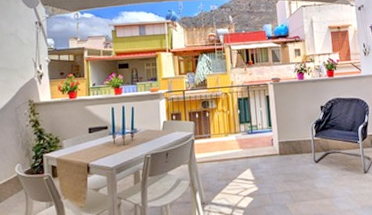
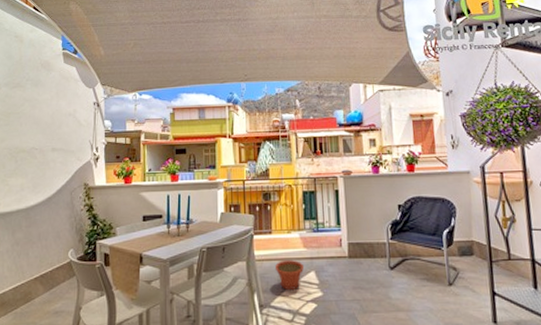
plant pot: none [215,160,240,188] -> present [275,260,303,291]

